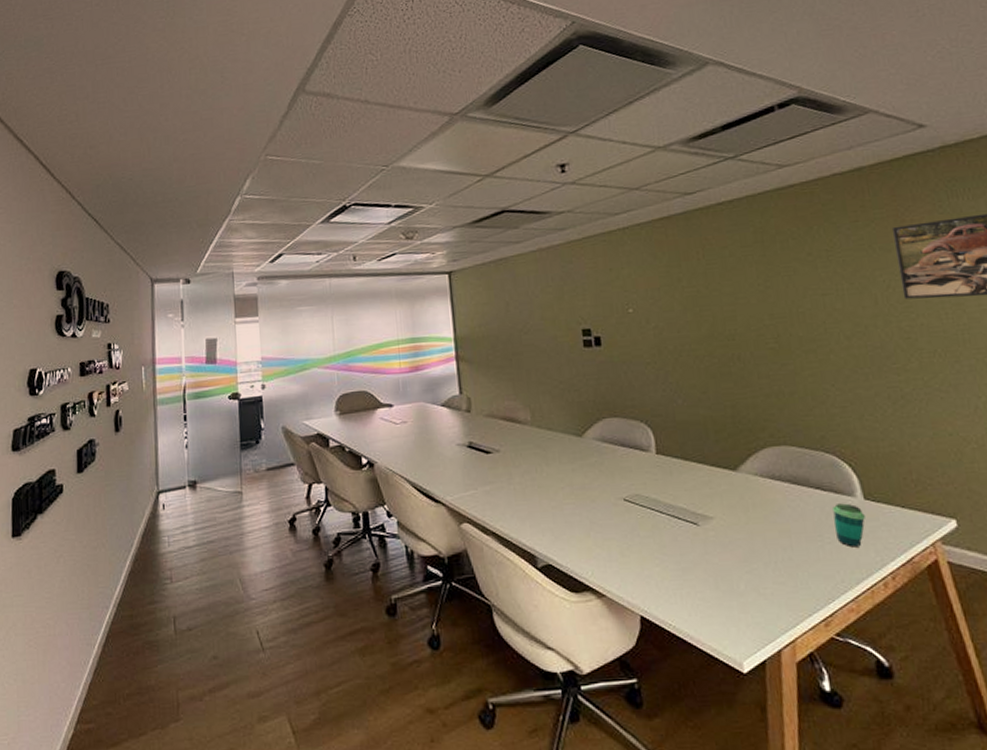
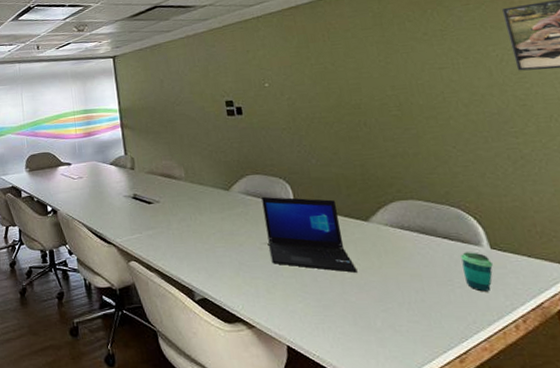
laptop: none [619,443,722,530] -> present [261,196,358,273]

